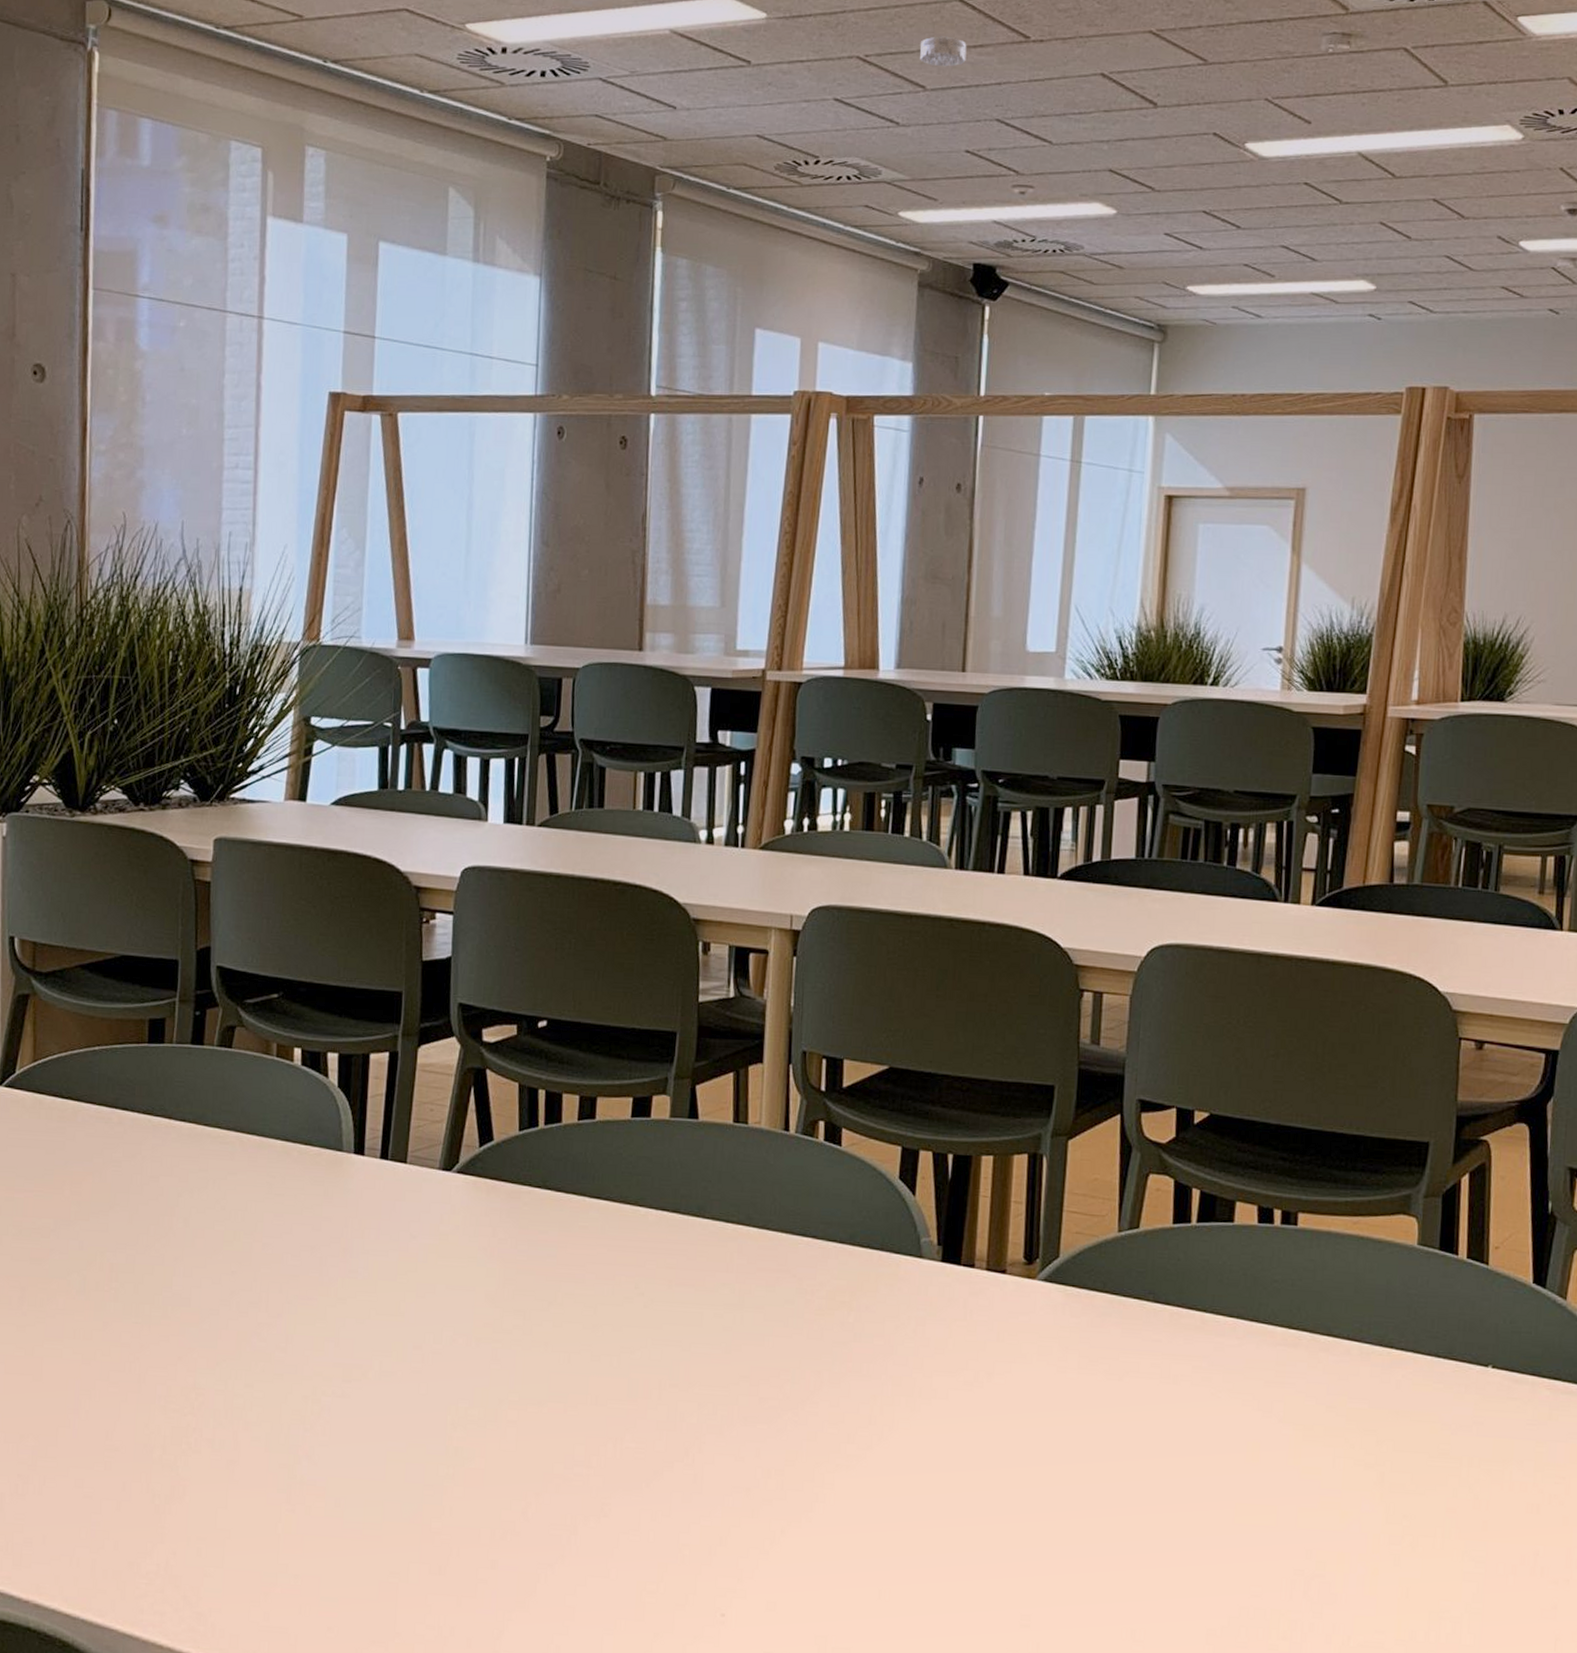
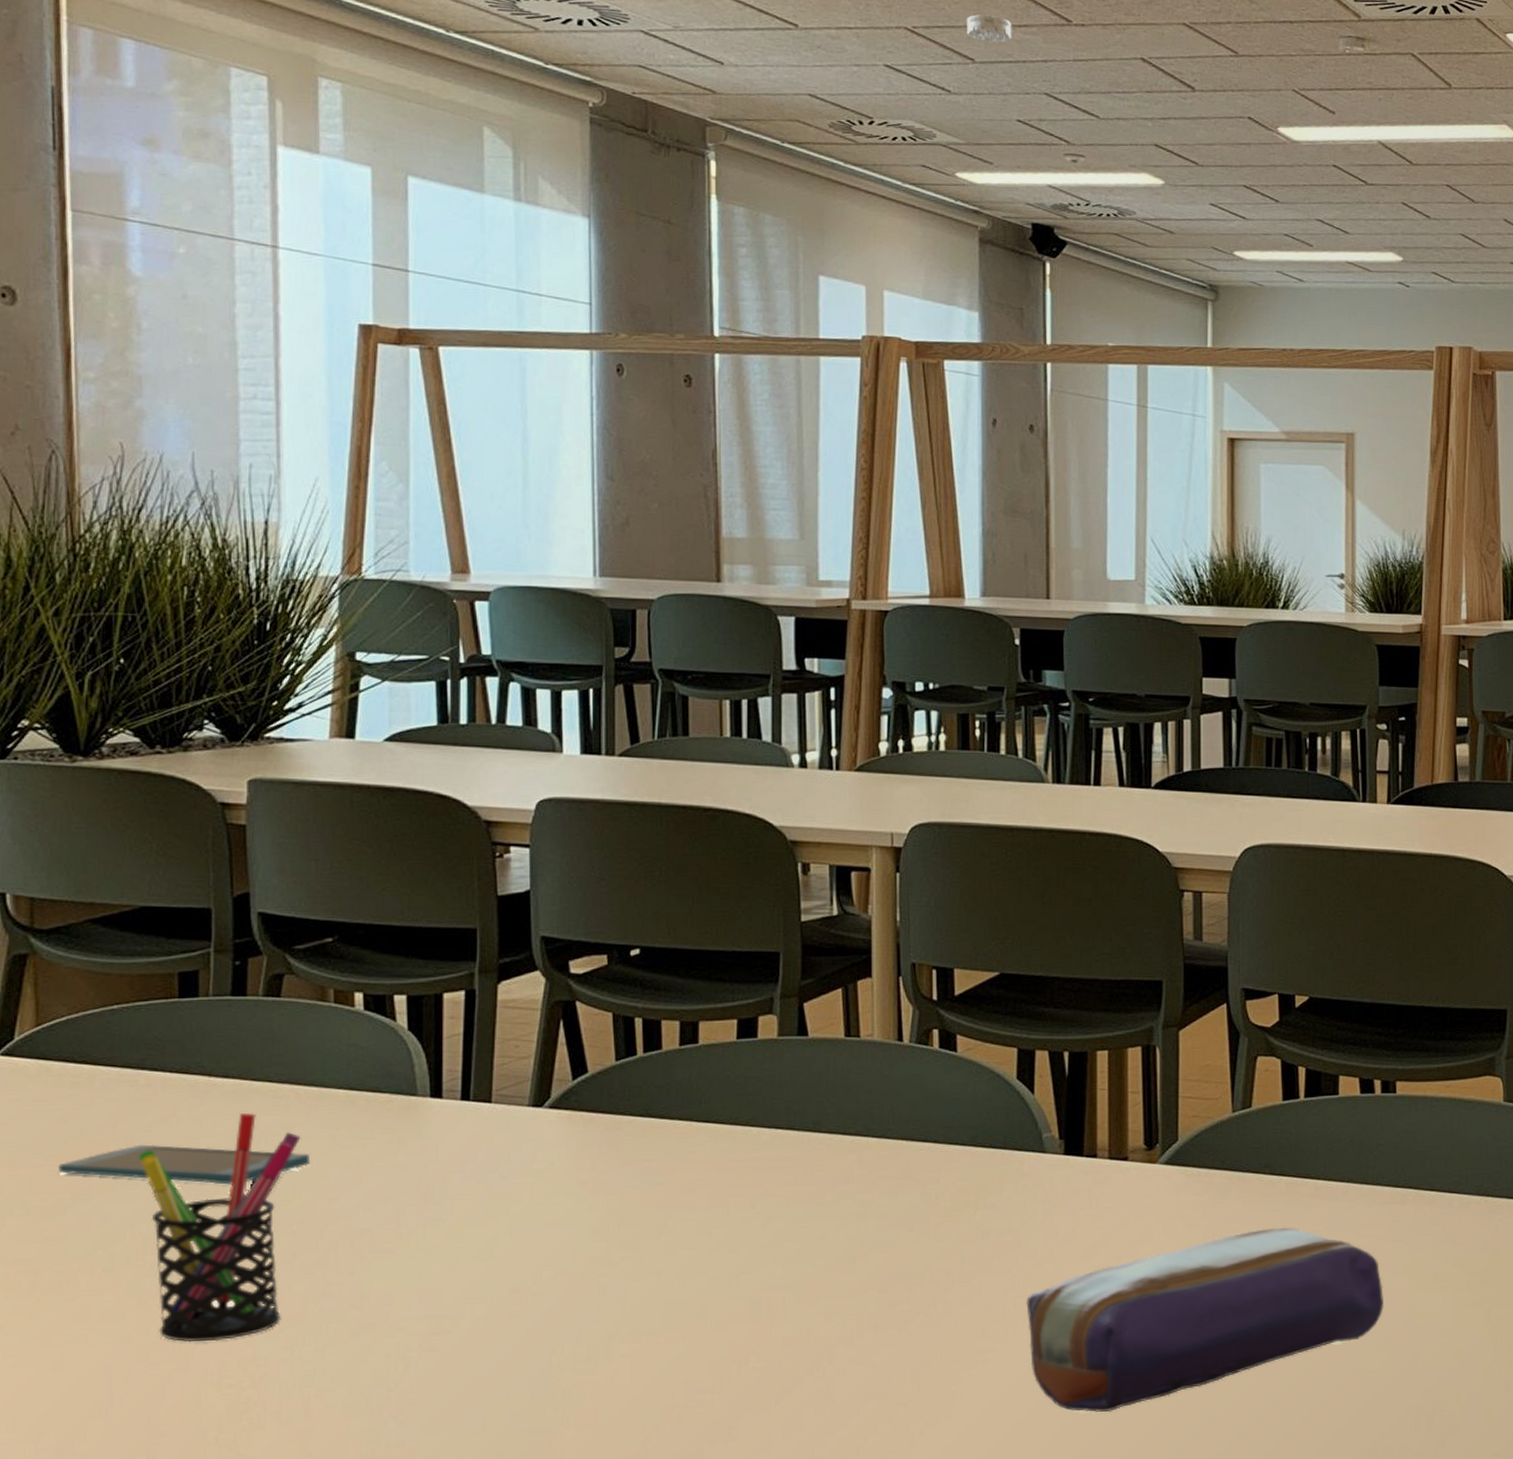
smartphone: none [45,1178,250,1223] -> present [58,1144,311,1185]
pen holder: none [109,1156,243,1368] -> present [139,1113,301,1343]
pencil case: none [893,1358,1267,1535] -> present [1026,1227,1384,1413]

